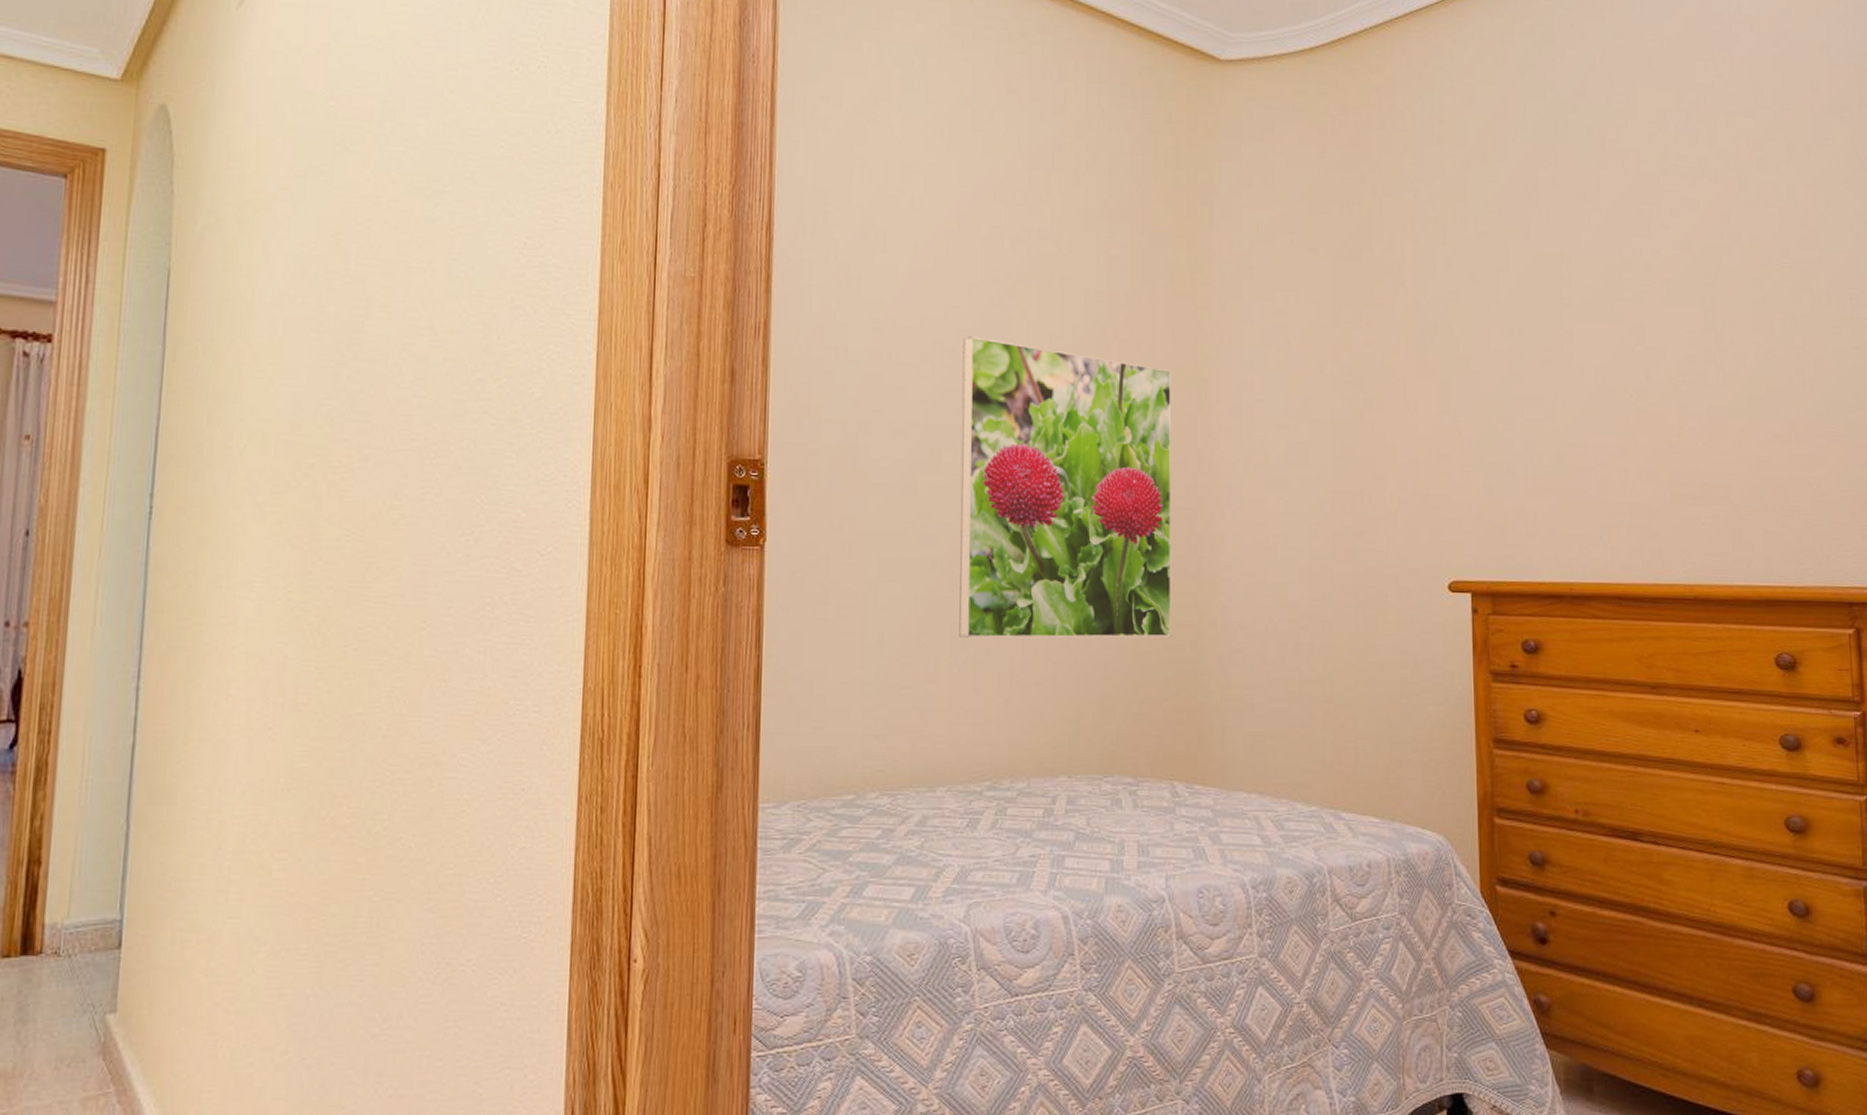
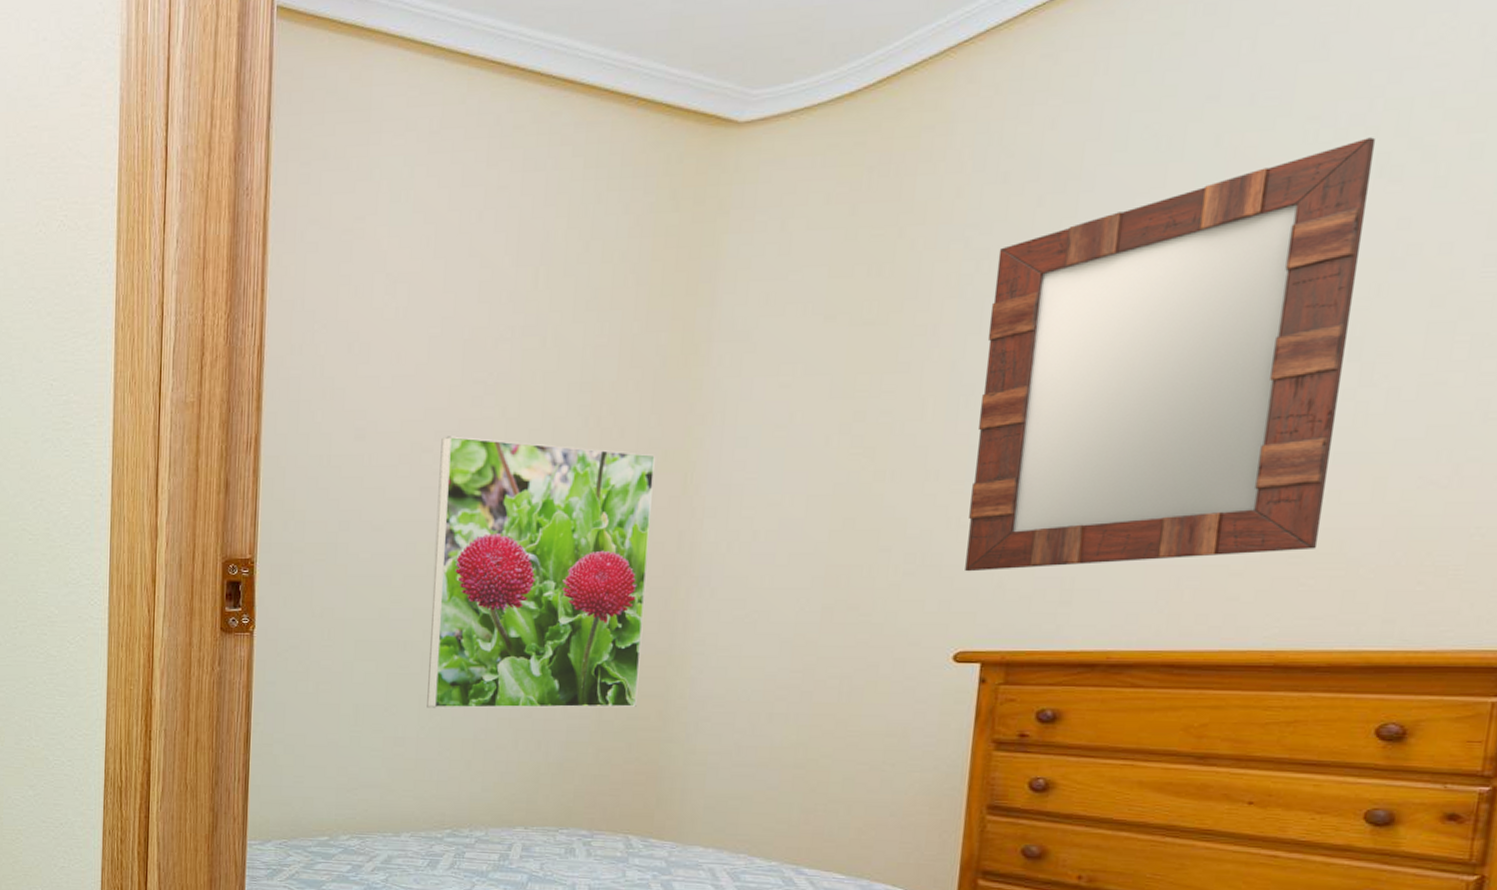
home mirror: none [1441,143,1709,502] -> present [965,137,1377,572]

